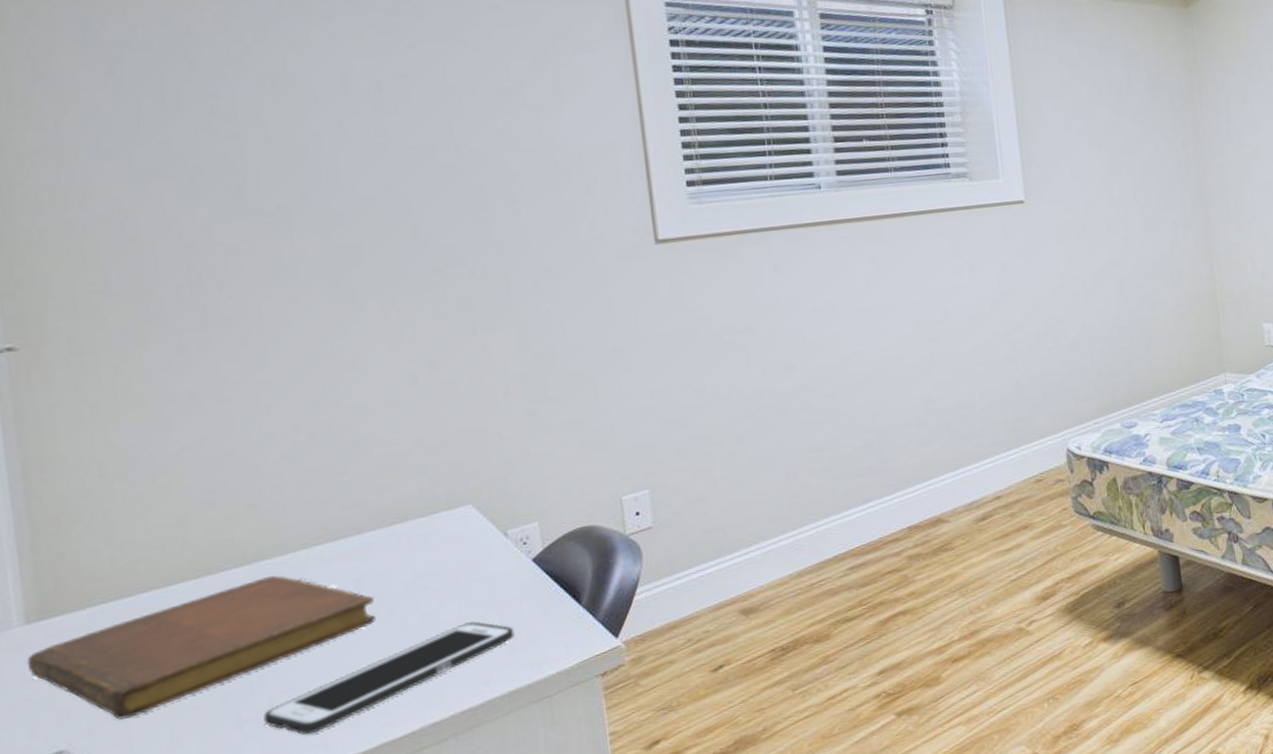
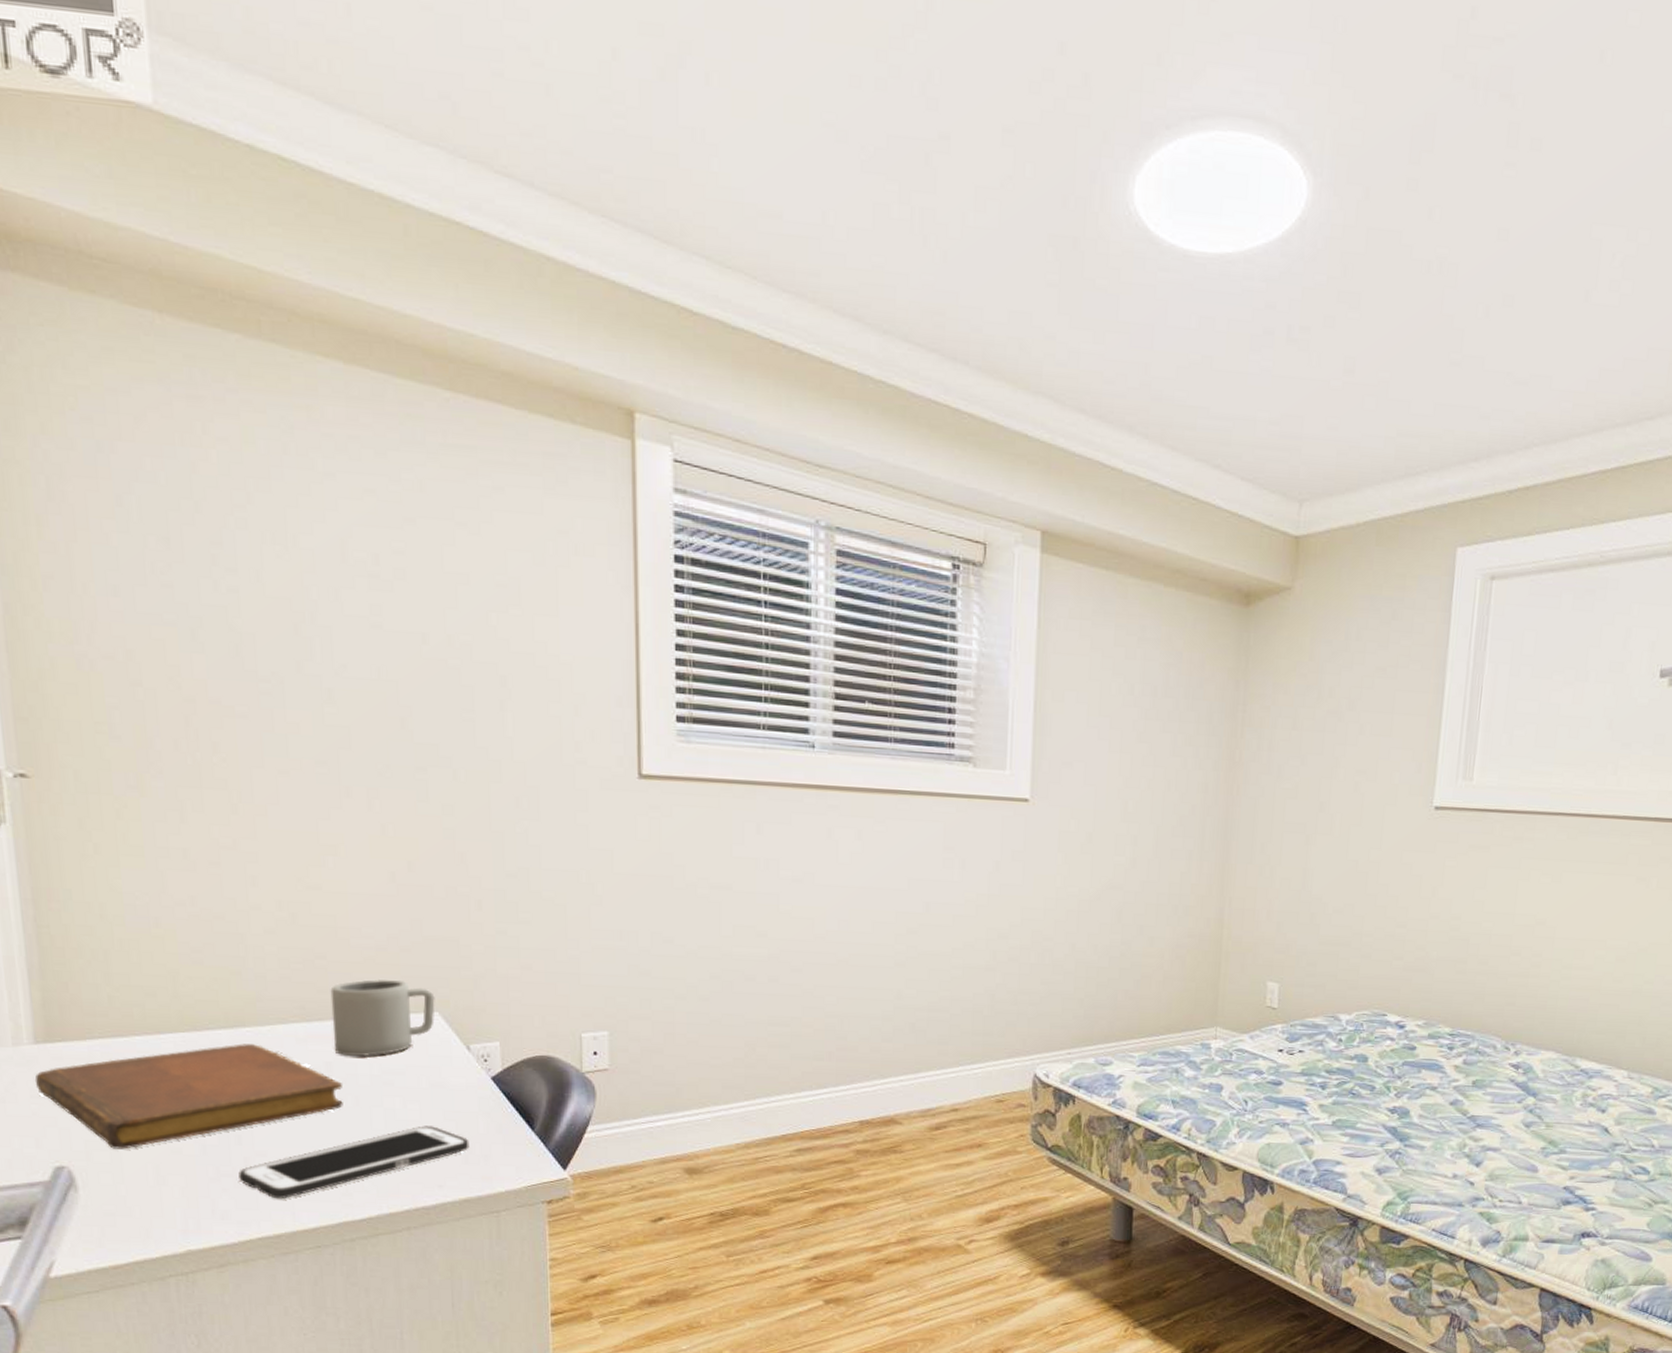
cup: none [355,480,468,569] -> present [330,978,435,1057]

